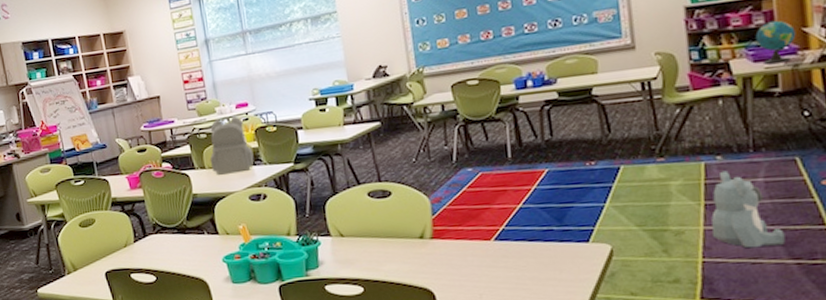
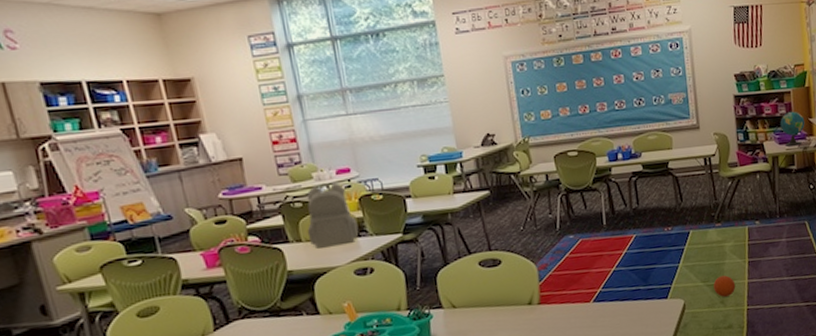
ball: none [653,219,686,245] -> present [713,275,736,297]
stuffed animal: present [711,170,786,247] -> none [753,233,800,295]

